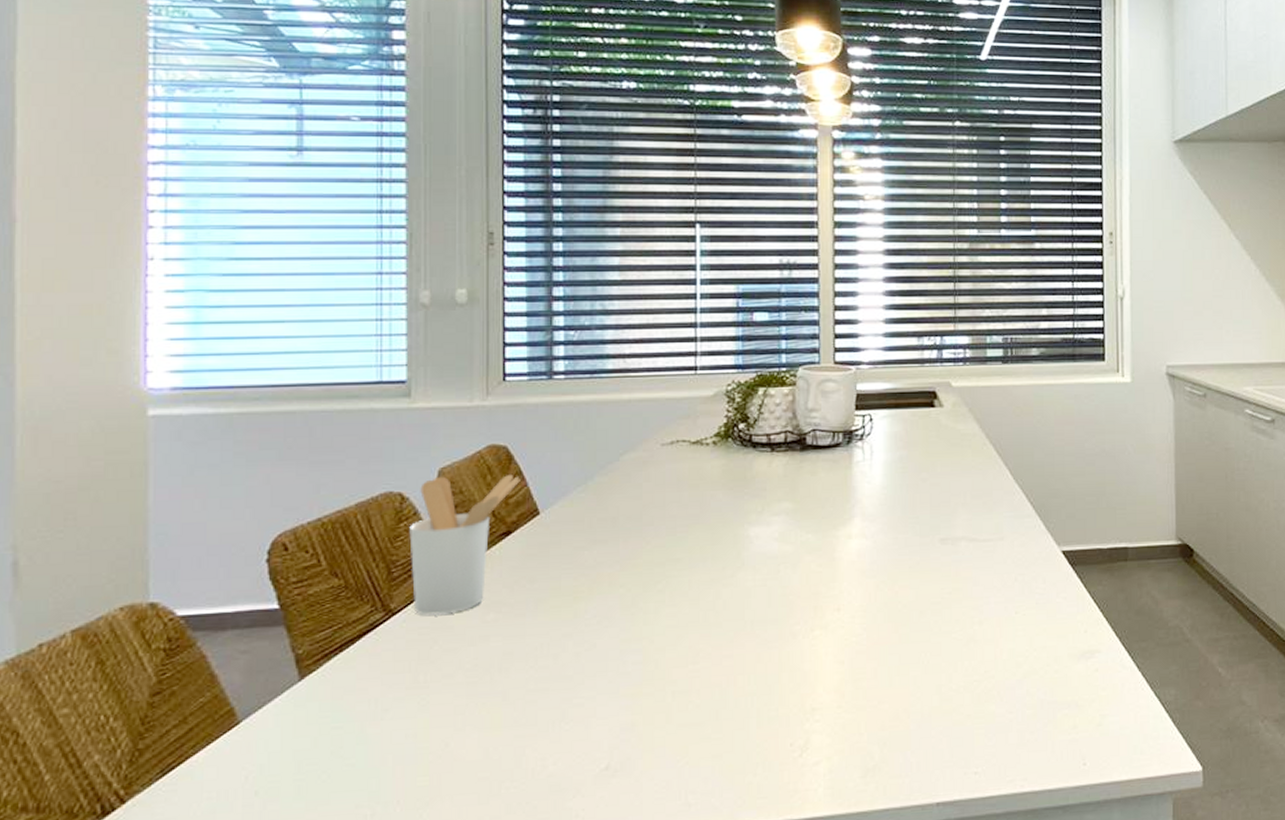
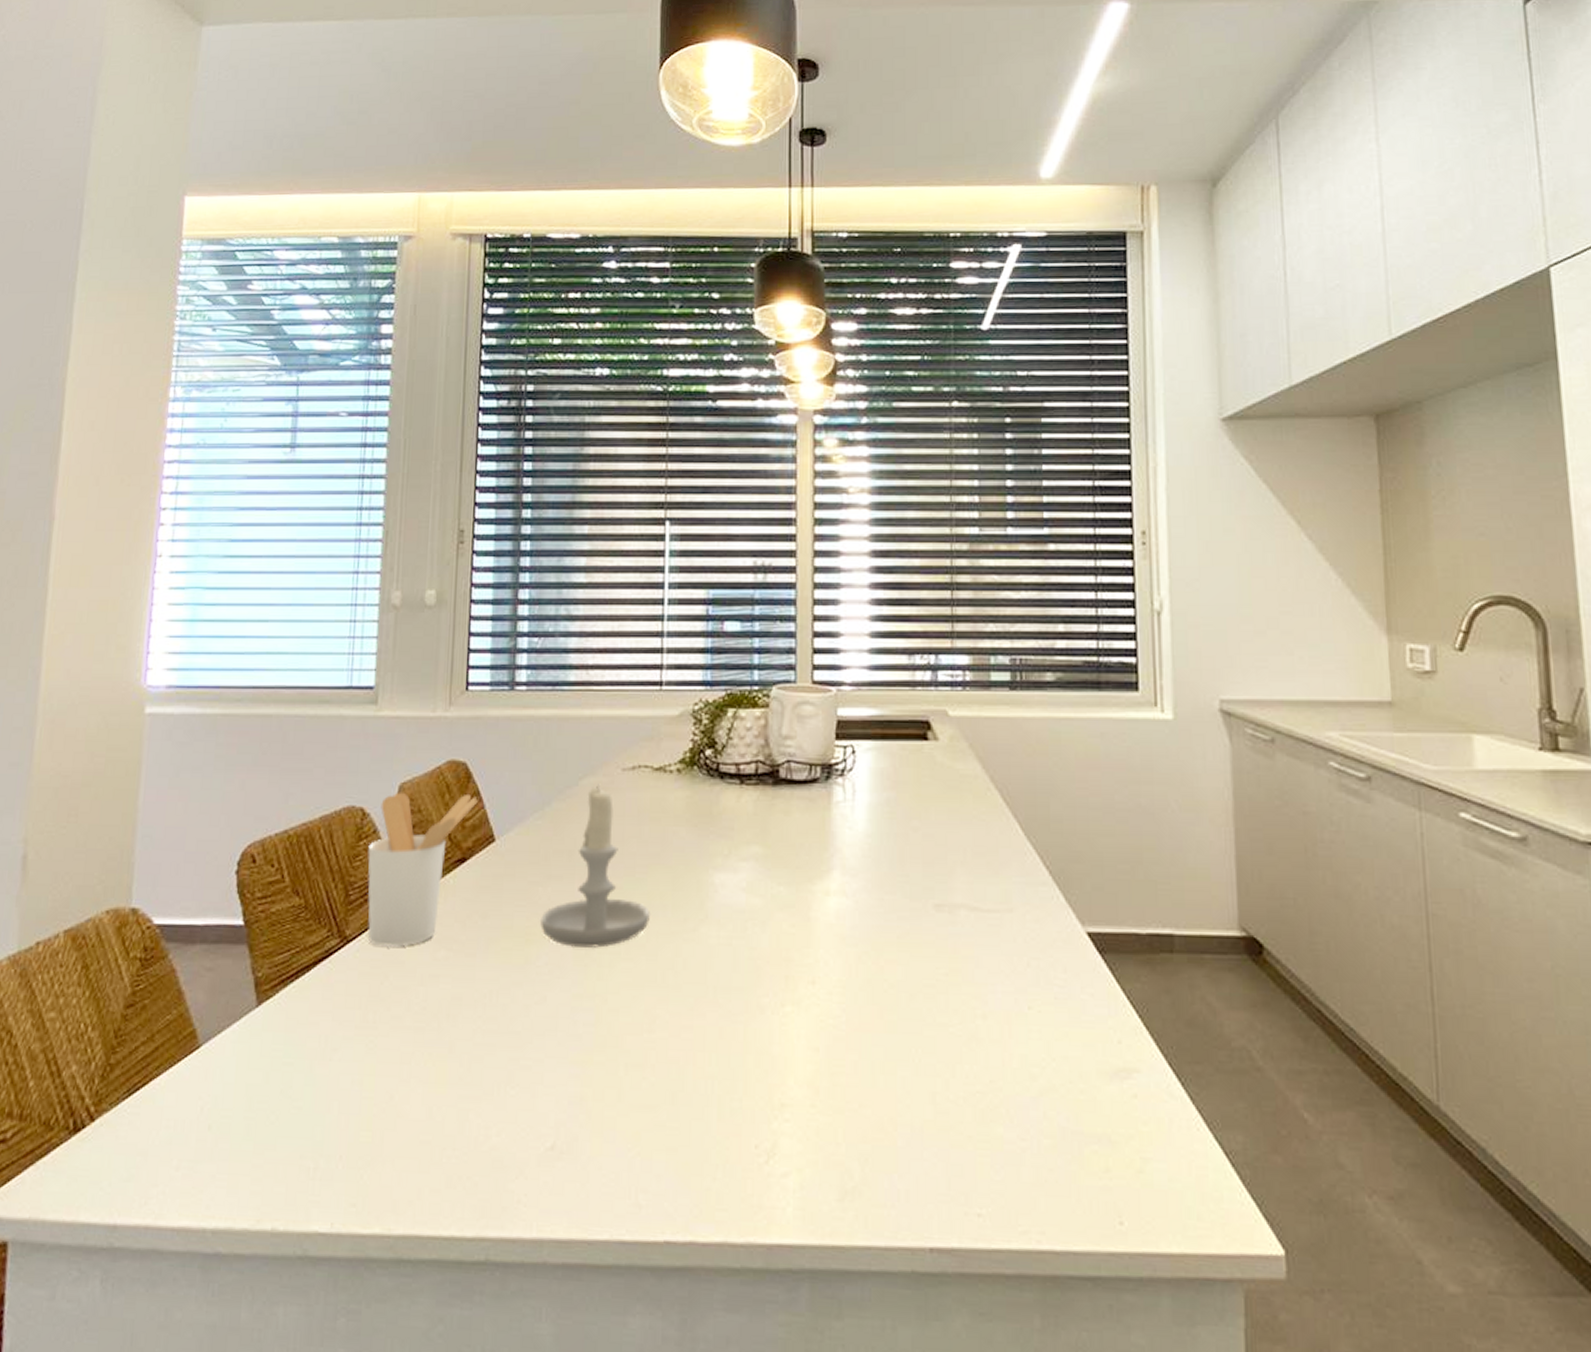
candle: none [588,458,691,600] -> present [540,784,650,948]

